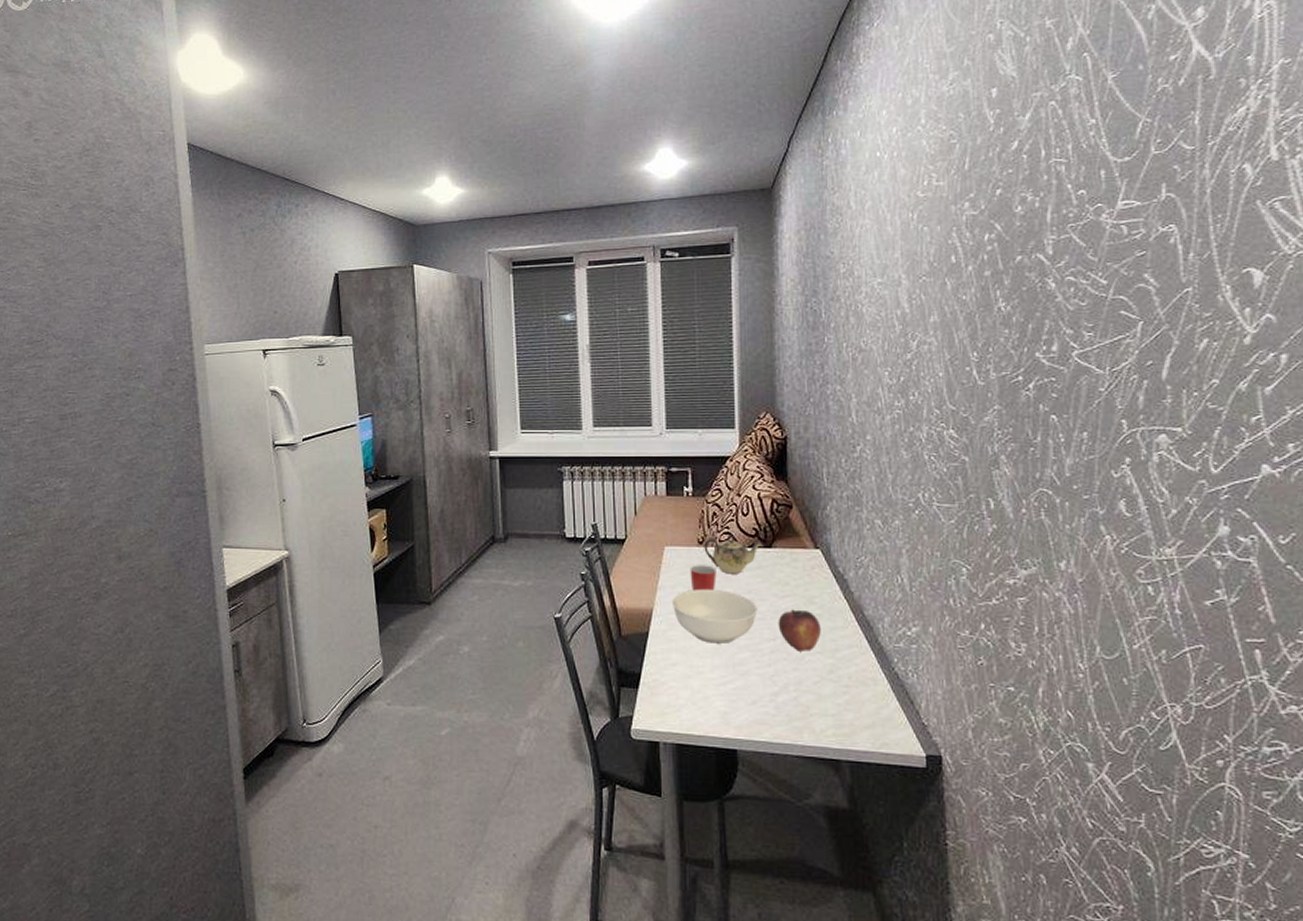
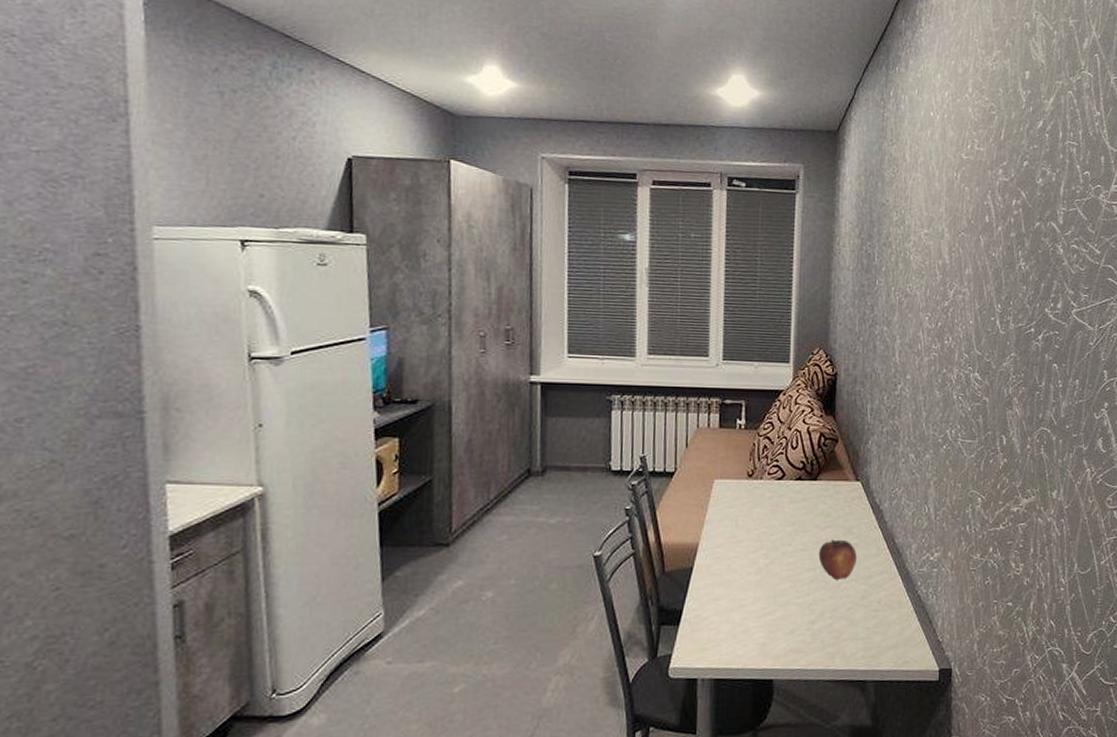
bowl: present [673,588,758,644] -> none [719,521,801,576]
mug: present [690,565,717,592] -> none [737,498,764,524]
teapot: present [704,534,764,574] -> none [753,467,810,507]

